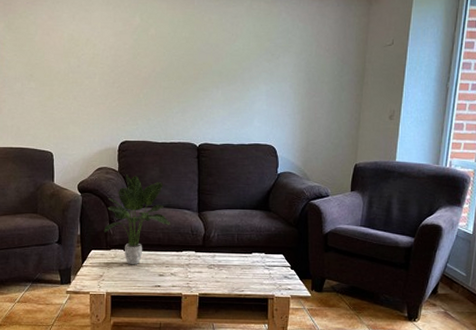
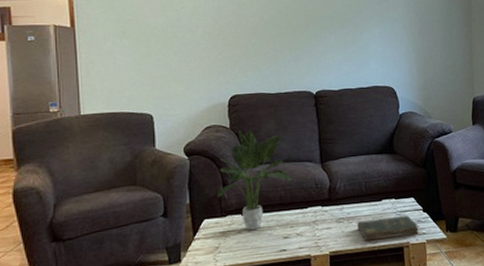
bible: none [227,269,286,289] -> present [357,215,420,241]

